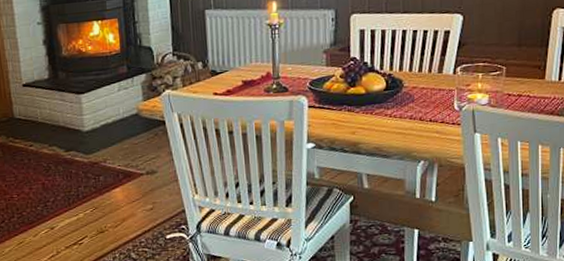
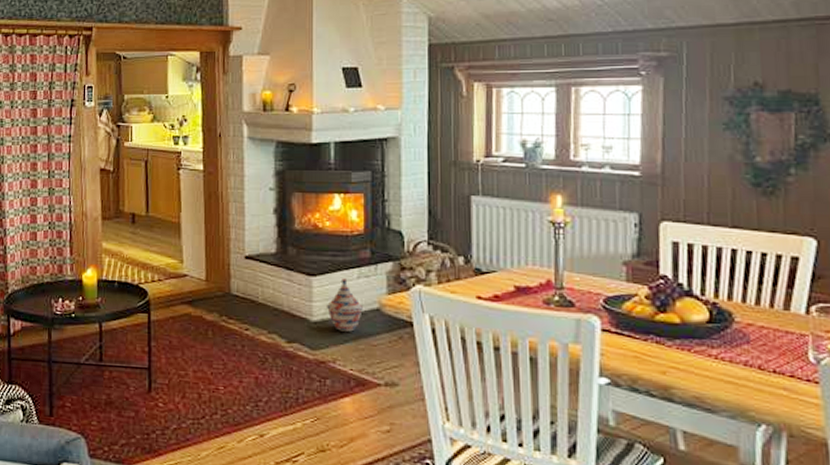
woven basket: none [94,92,124,136] -> present [326,278,363,332]

